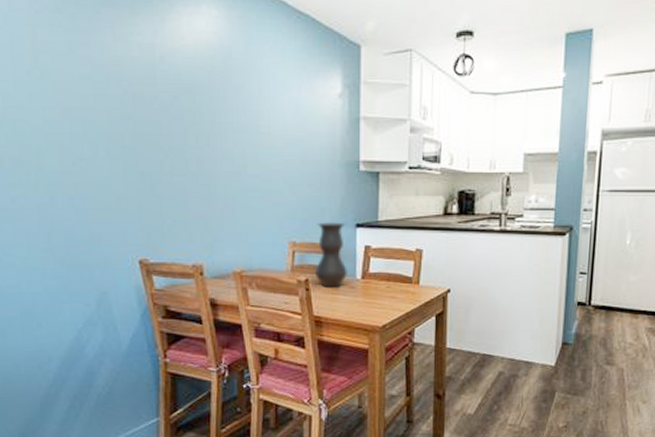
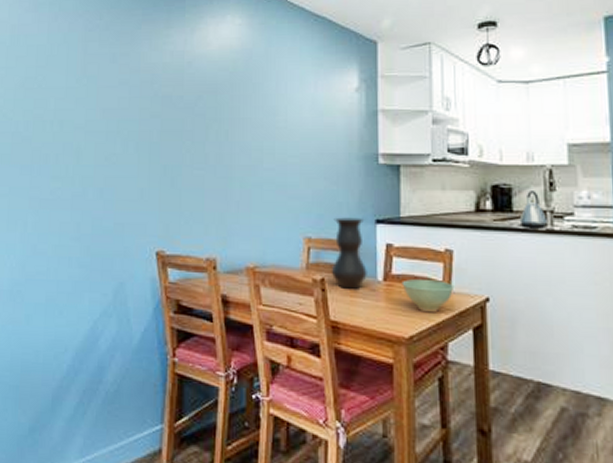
bowl: none [377,276,423,305] -> present [401,279,455,313]
kettle: none [479,196,502,230] -> present [519,191,547,230]

